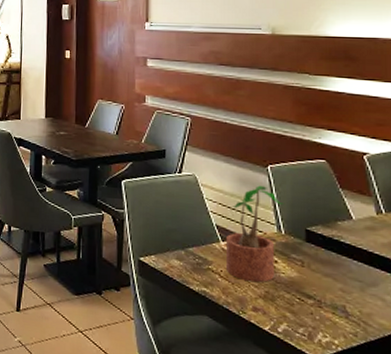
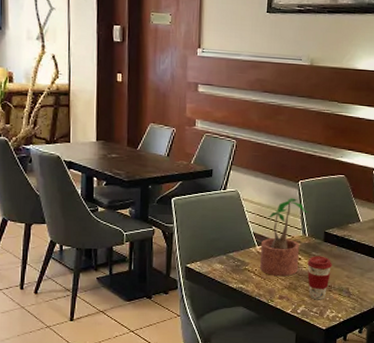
coffee cup: none [286,259,320,318] -> present [307,256,332,300]

